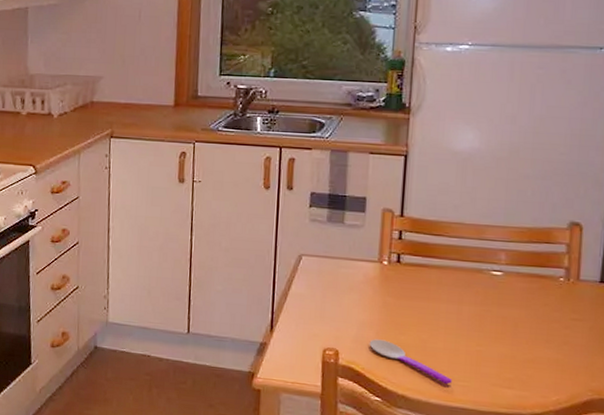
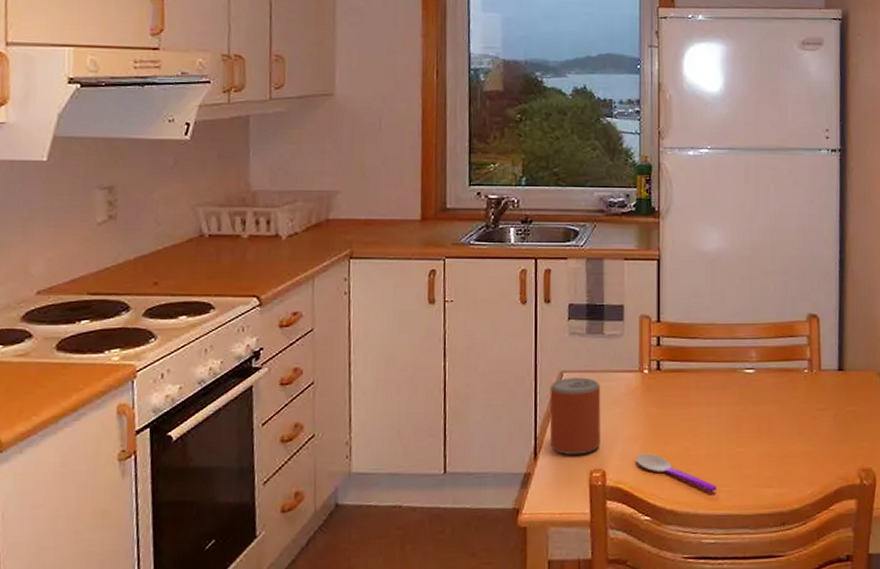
beverage can: none [286,261,339,333] -> present [549,377,601,455]

